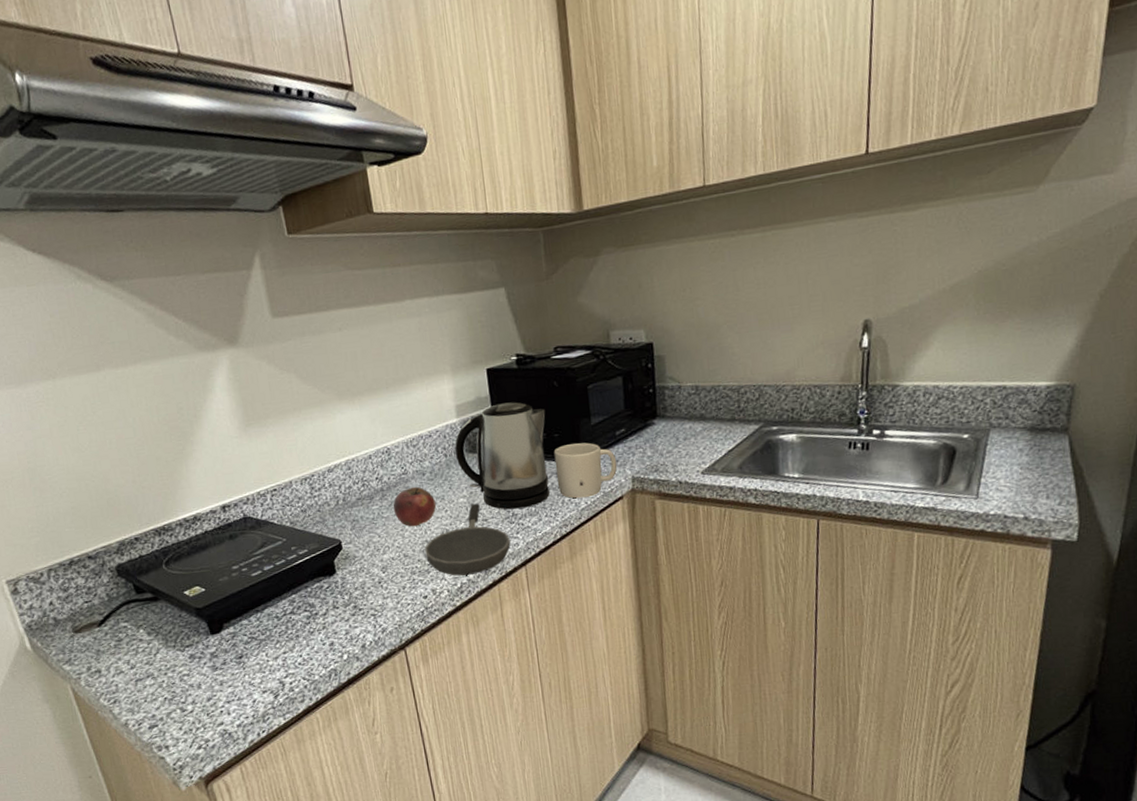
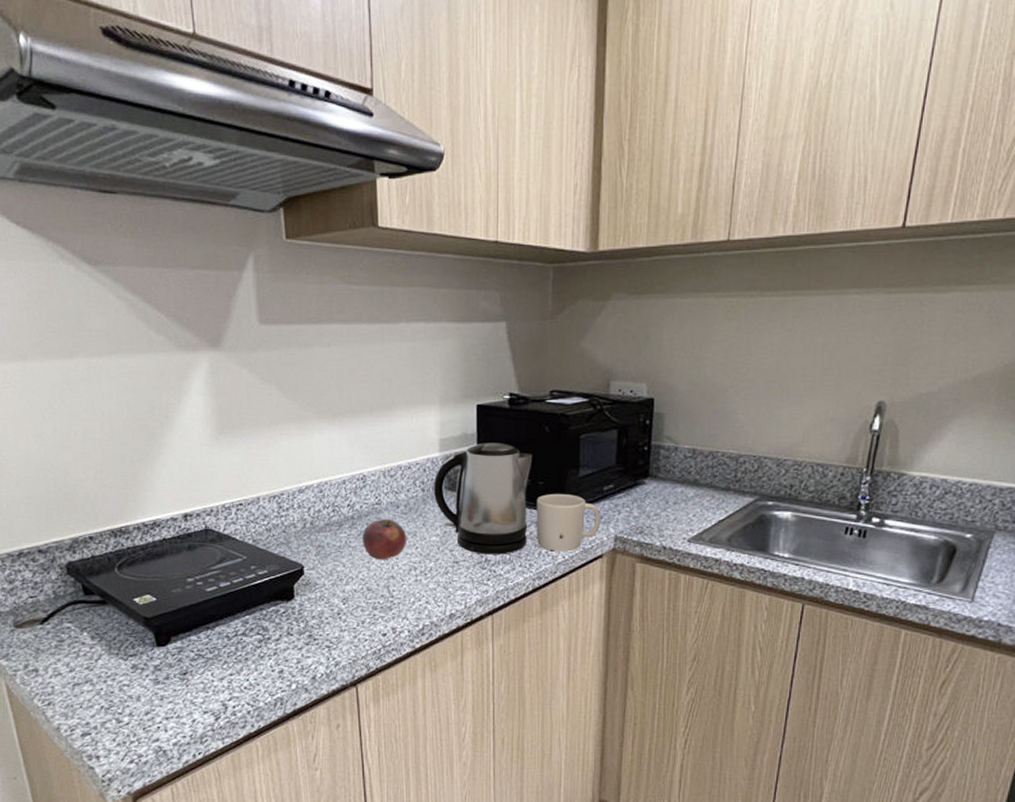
frying pan: present [425,503,511,576] -> none [390,543,479,618]

